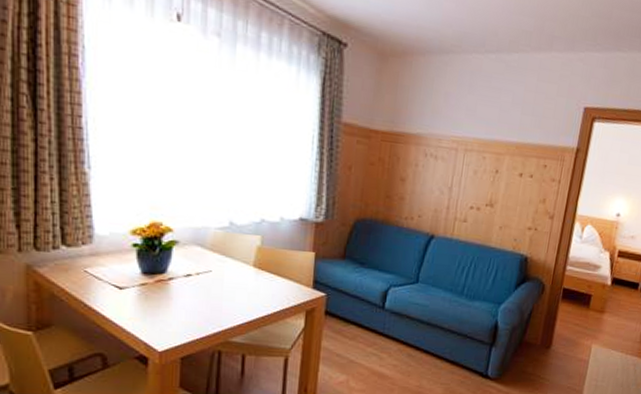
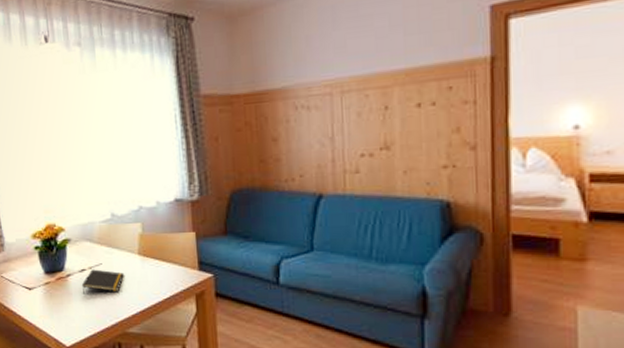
notepad: none [184,275,235,301] -> present [81,269,124,294]

